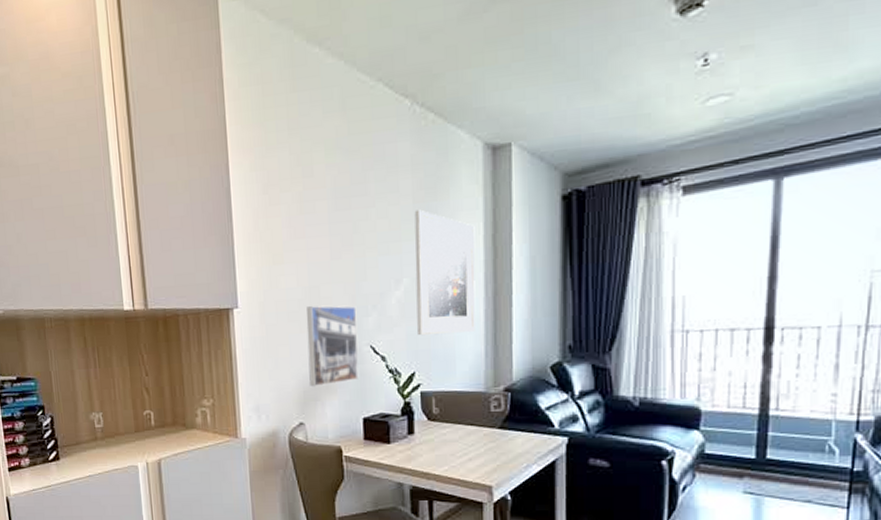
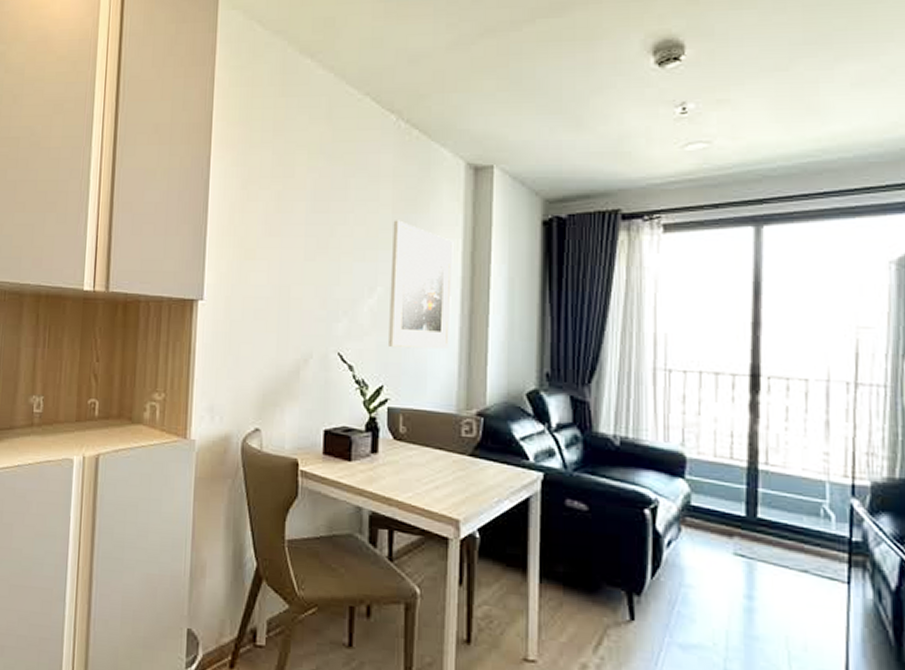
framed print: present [306,305,359,387] -> none [270,306,327,392]

